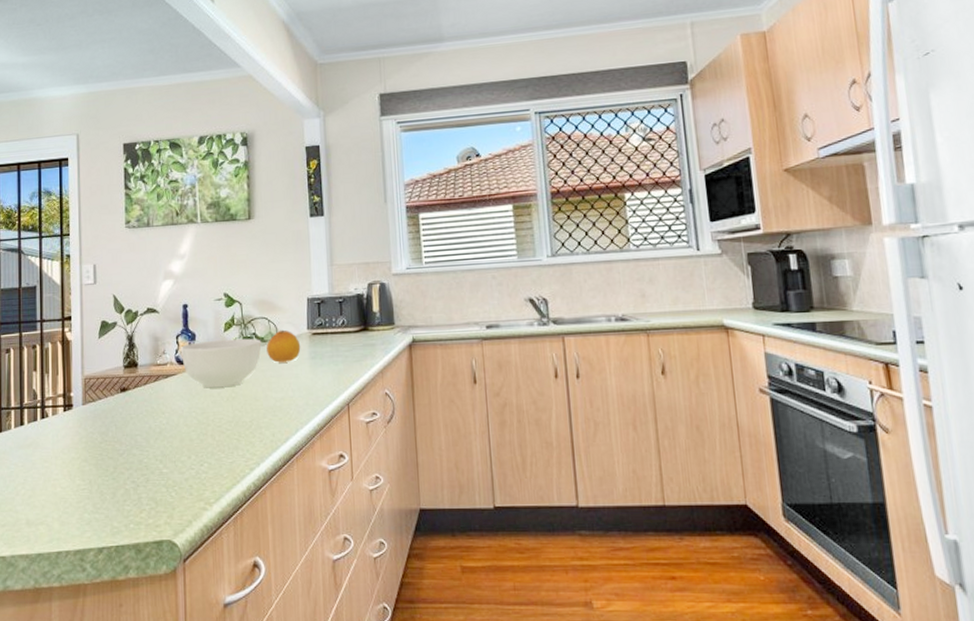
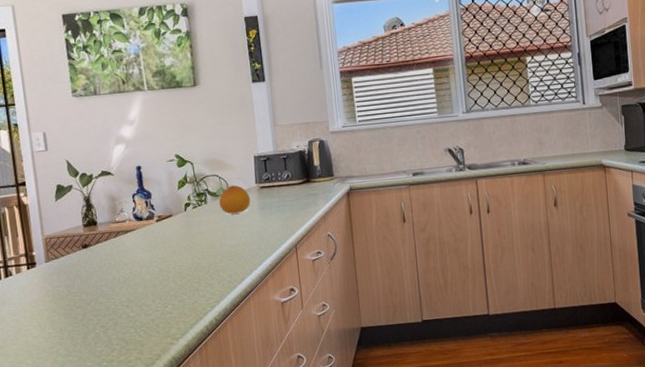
bowl: present [180,338,261,388] -> none [137,194,214,240]

